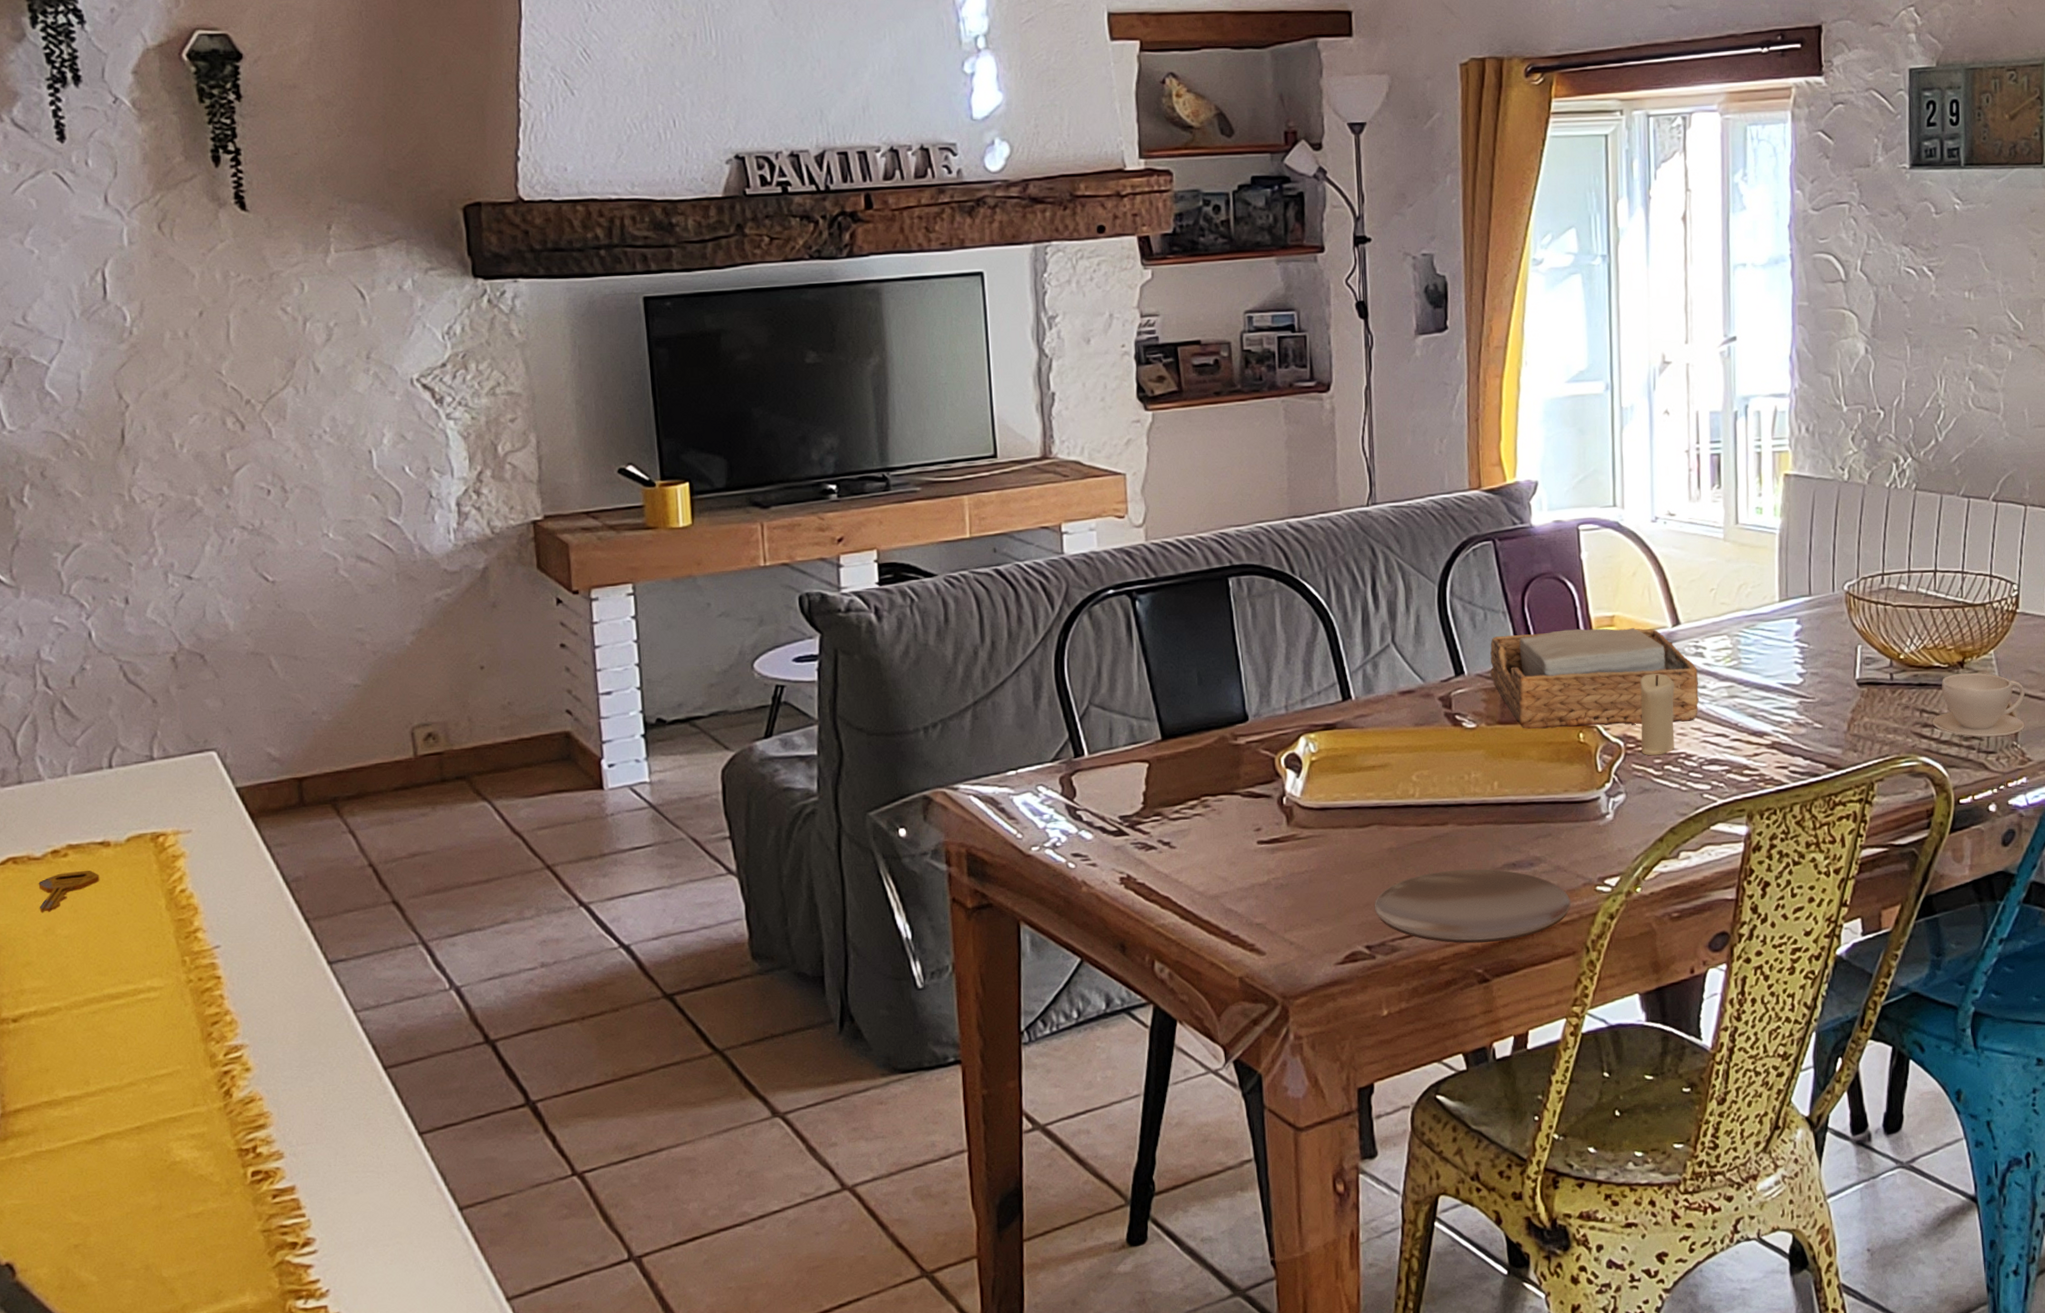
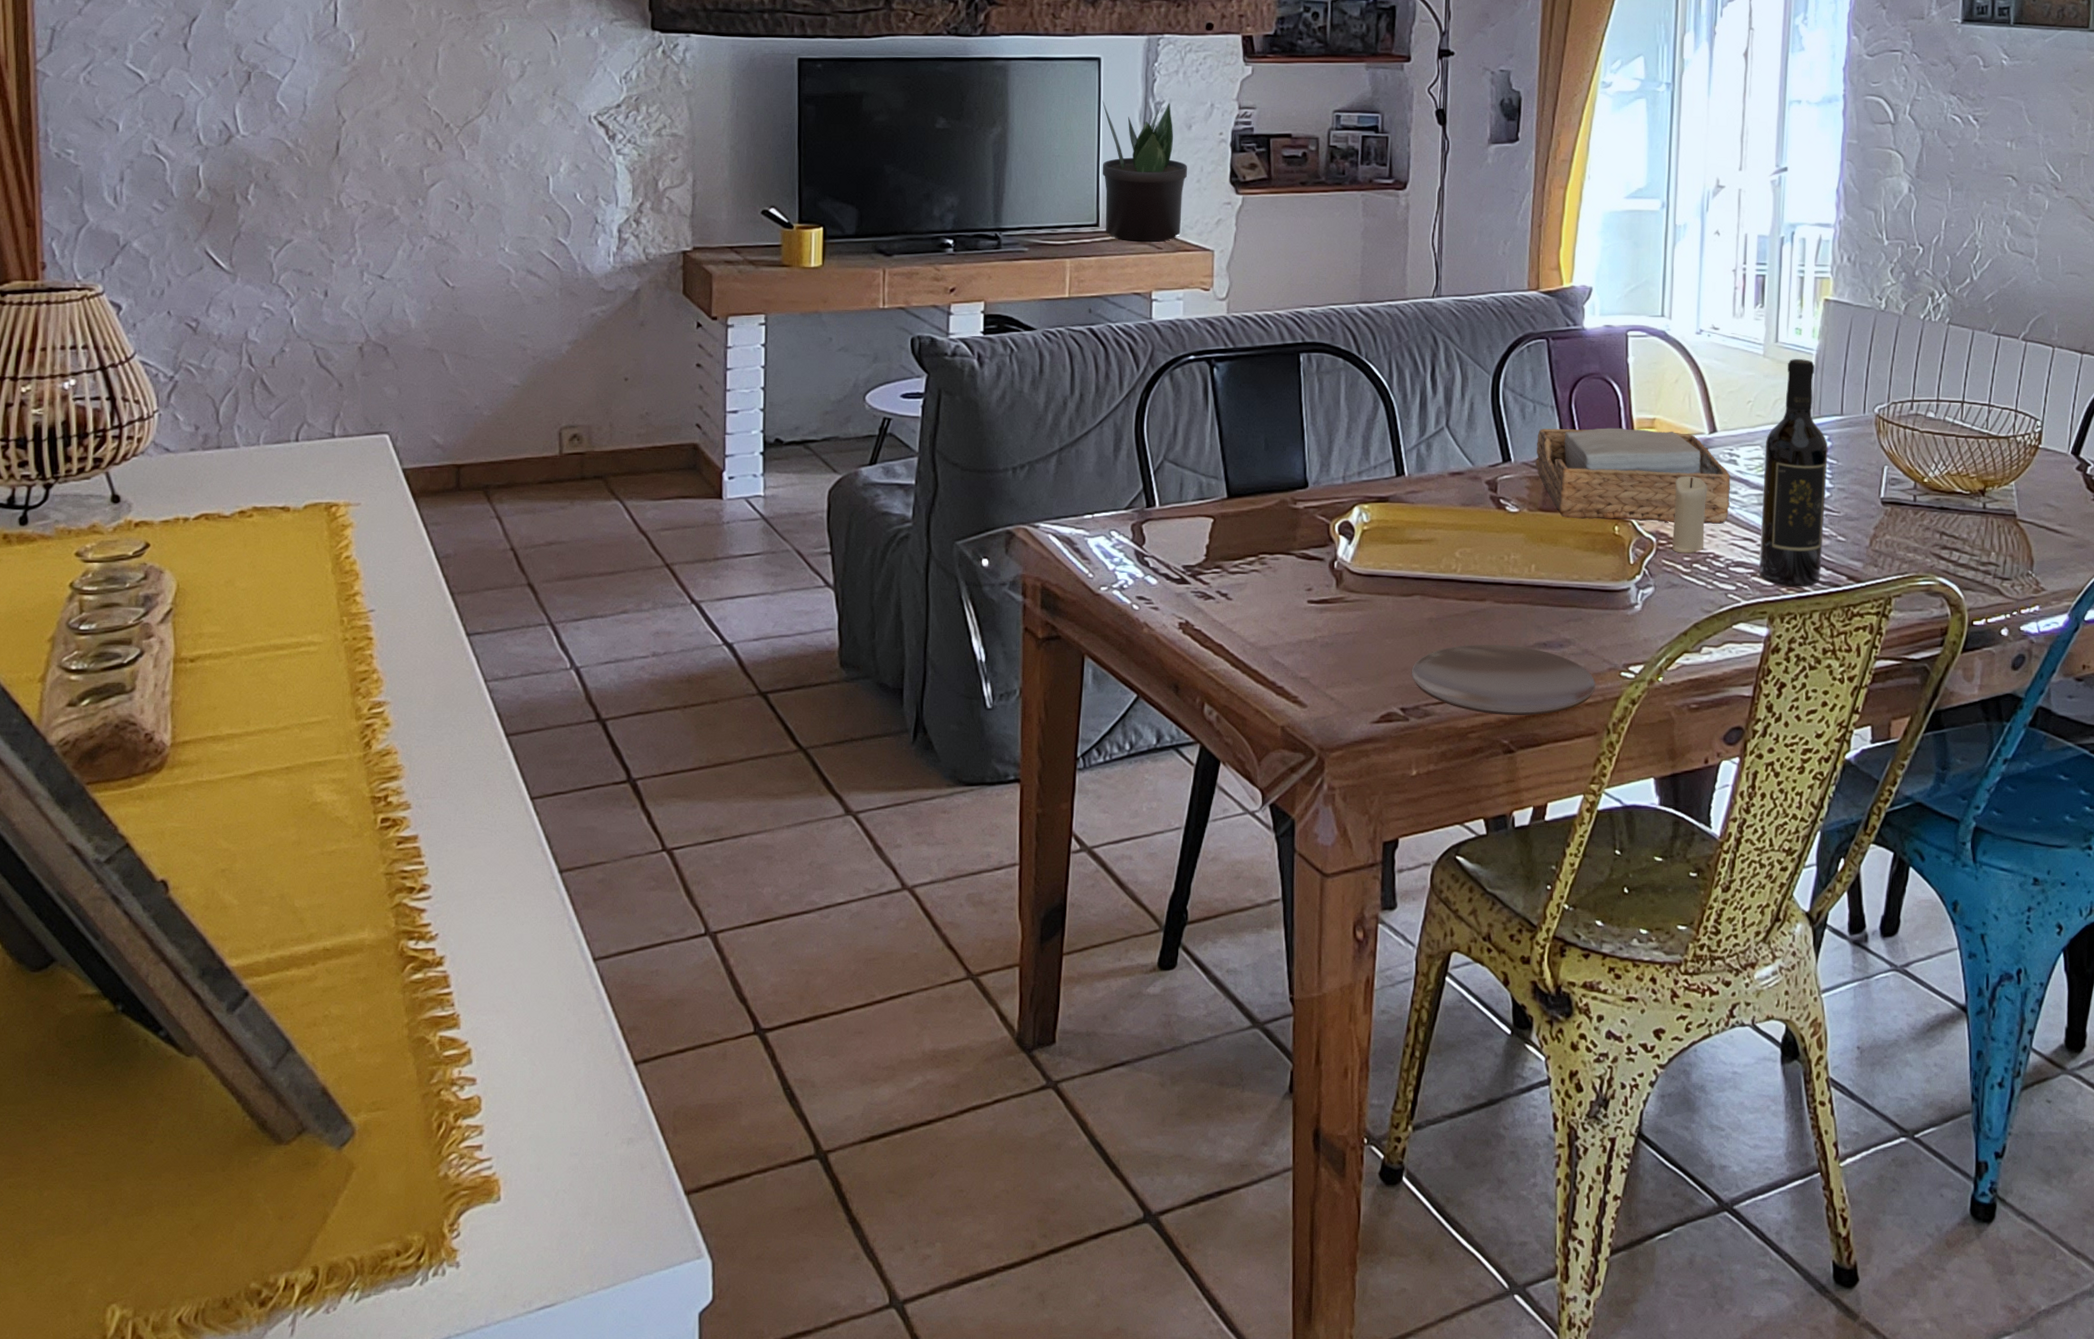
key: present [38,870,100,914] -> none [224,531,278,567]
planter: none [989,316,1089,472] -> present [1102,100,1187,243]
wine bottle: none [1731,539,1799,782] -> present [1759,359,1828,588]
teacup: present [1932,673,2025,738] -> none [1951,501,2042,565]

